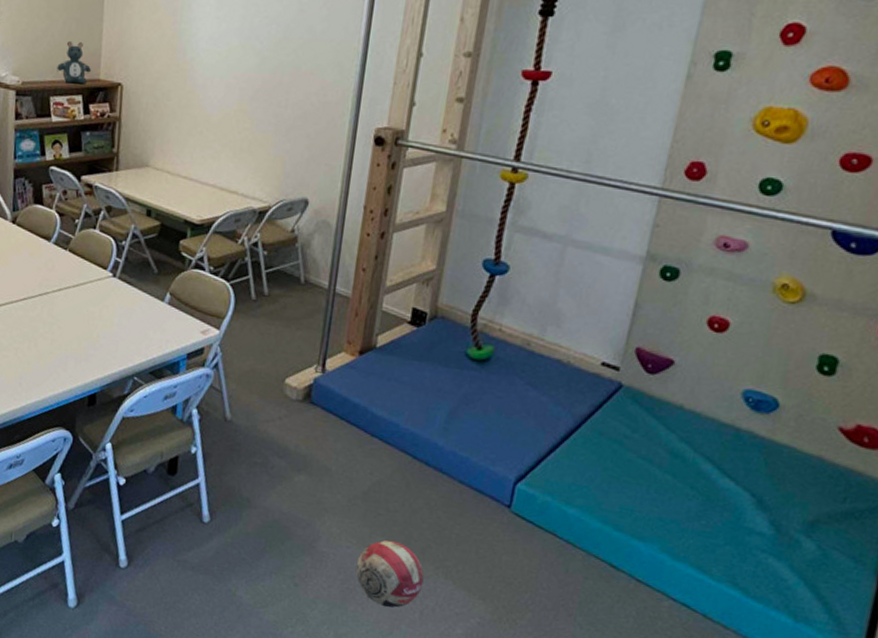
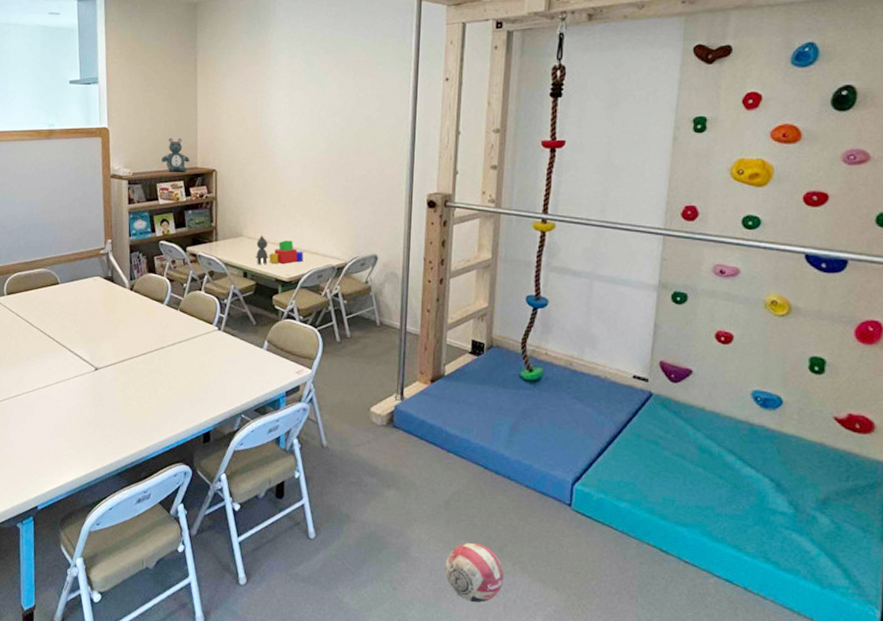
toy blocks: none [161,166,220,203] -> present [255,235,304,265]

